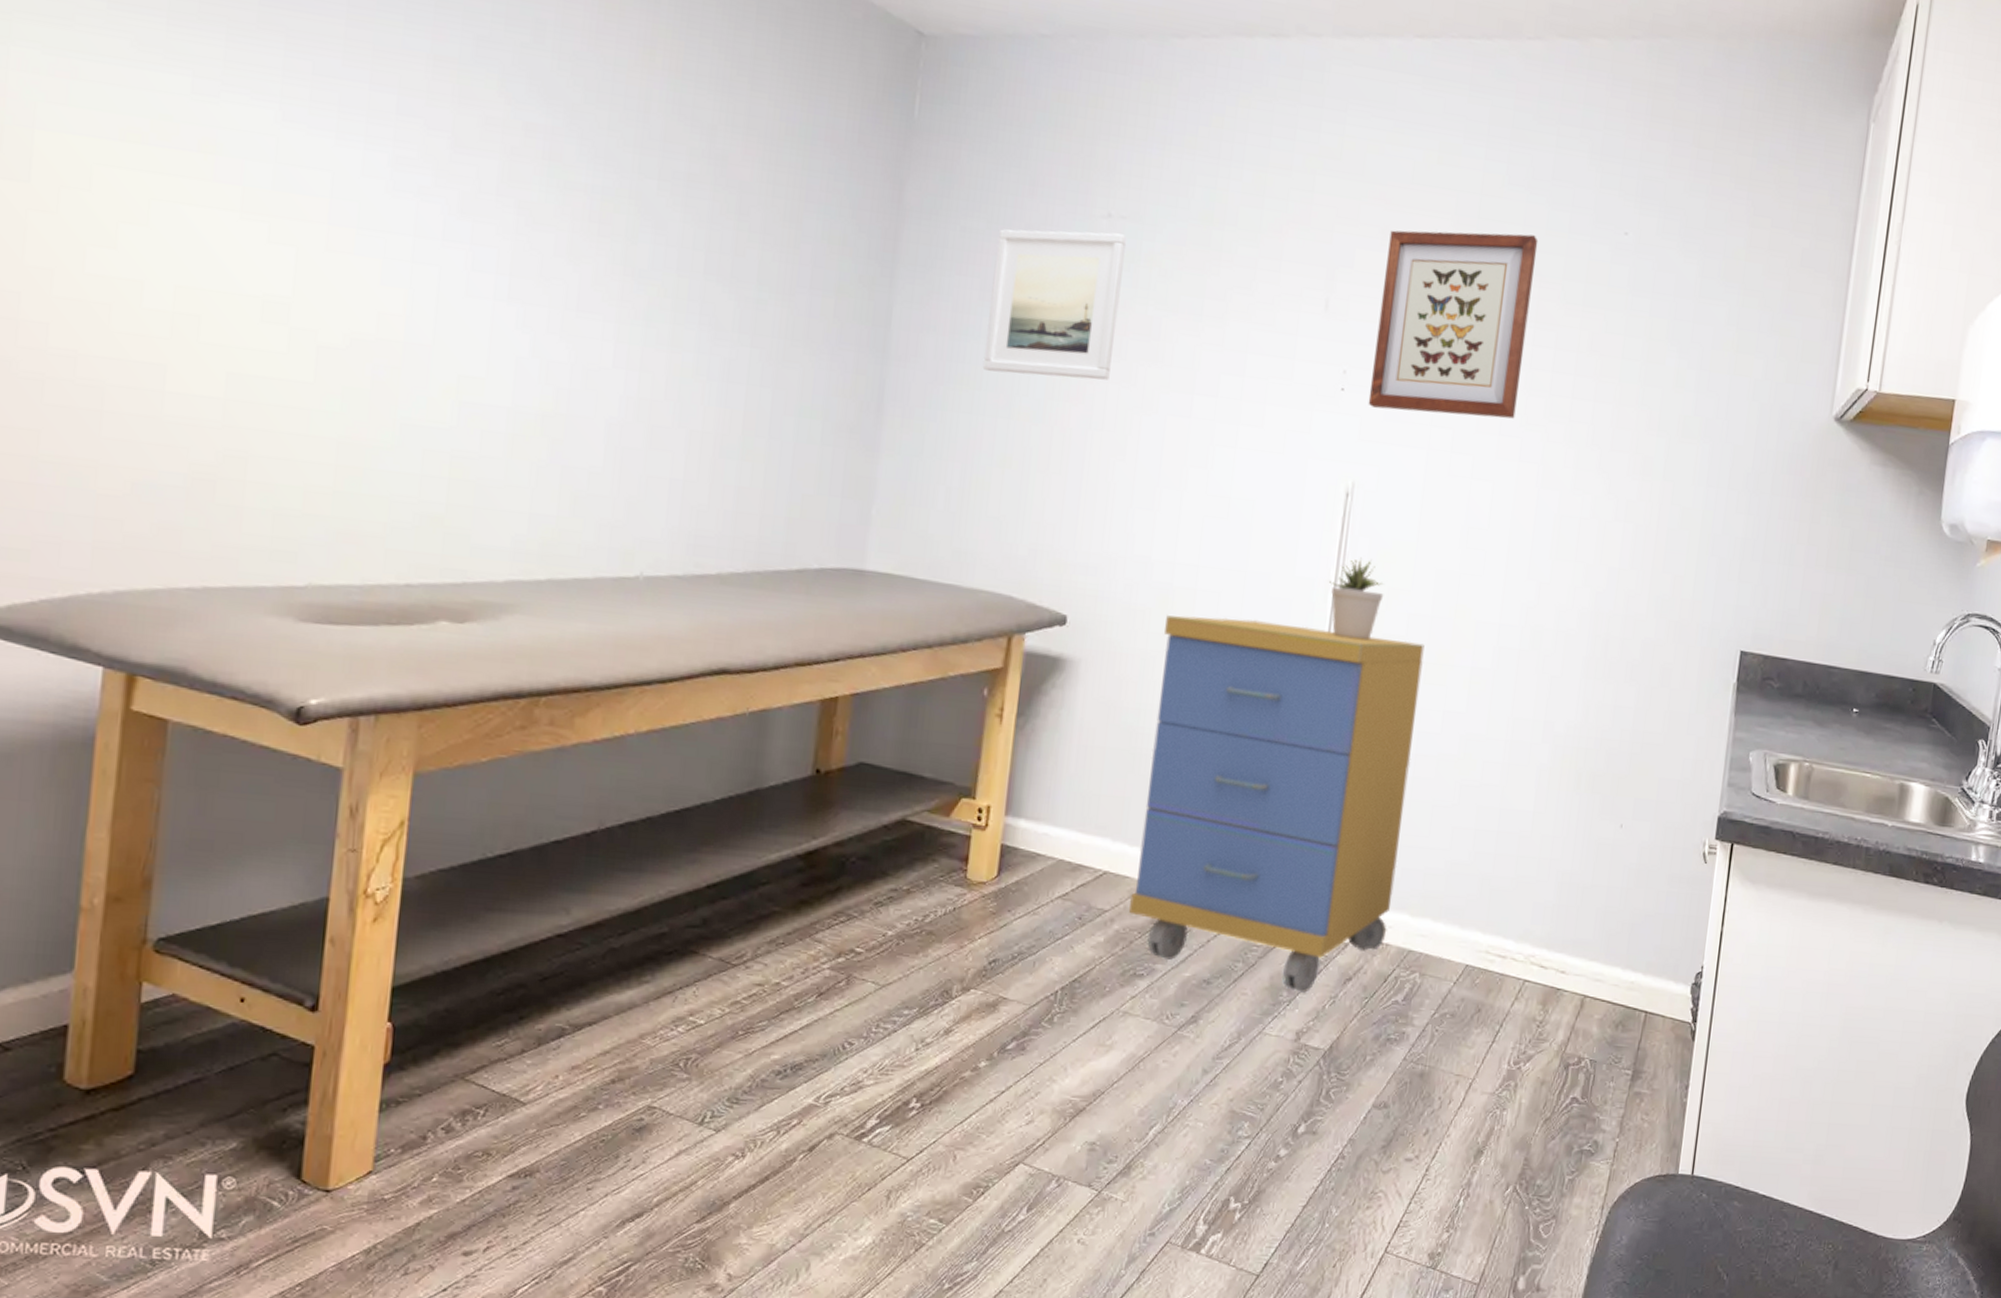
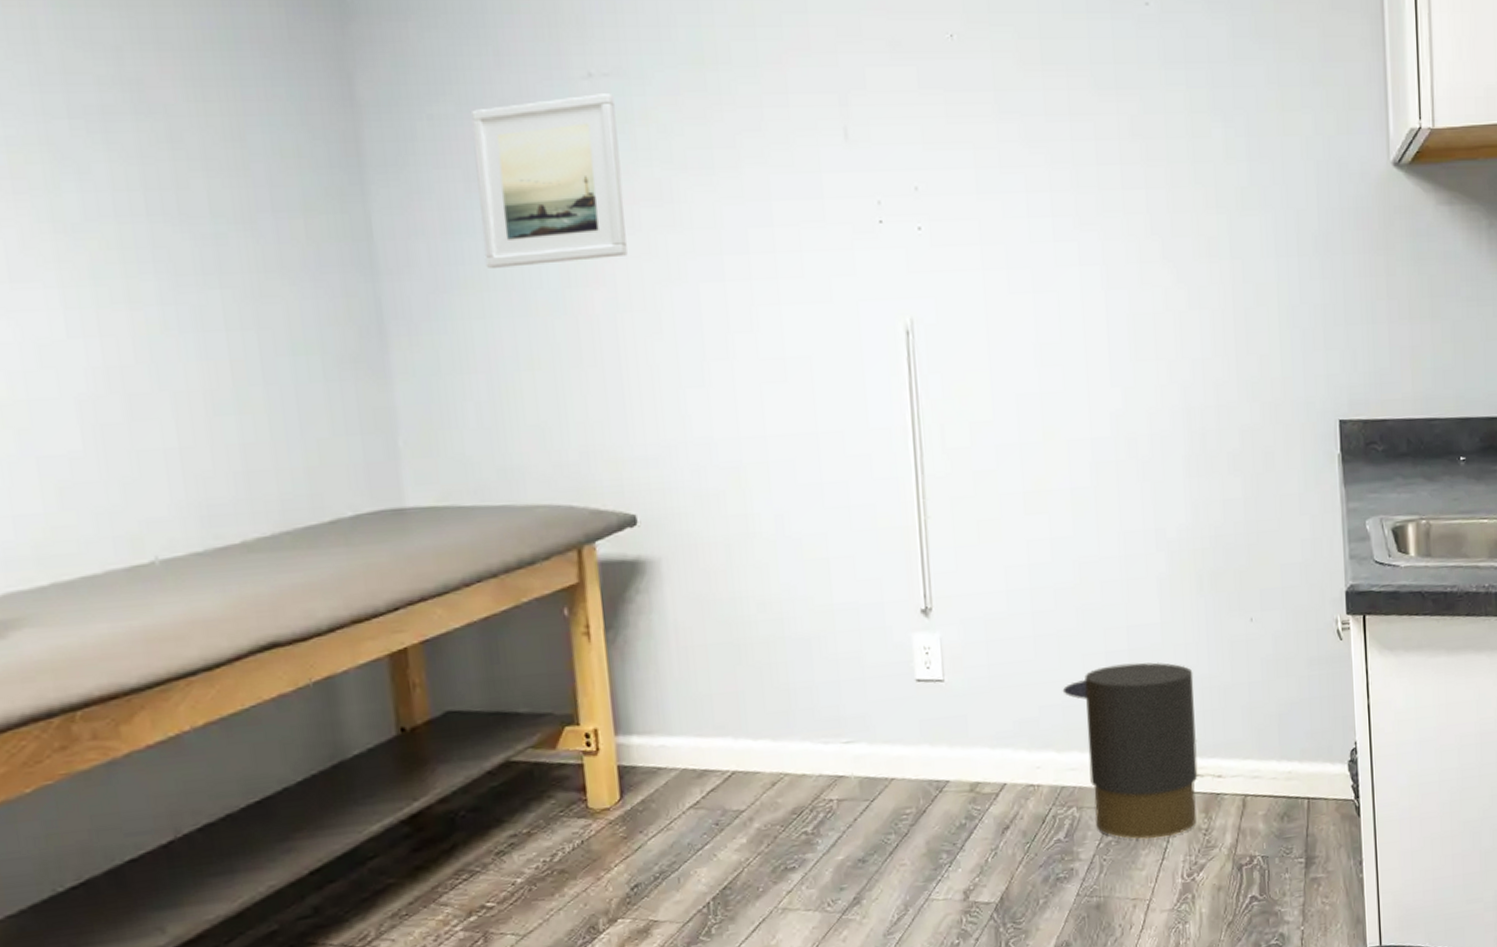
storage cabinet: present [1129,615,1425,993] -> none [742,474,1036,852]
potted plant: present [1329,557,1384,641] -> none [907,396,967,484]
wall art: present [1368,230,1539,419] -> none [898,22,1067,235]
trash can: none [1427,843,1556,1021] -> present [1062,662,1198,839]

